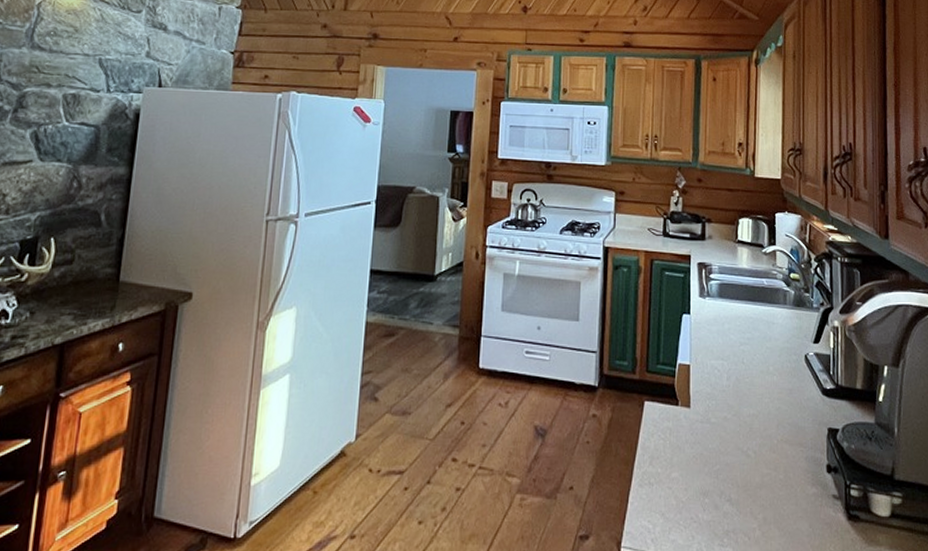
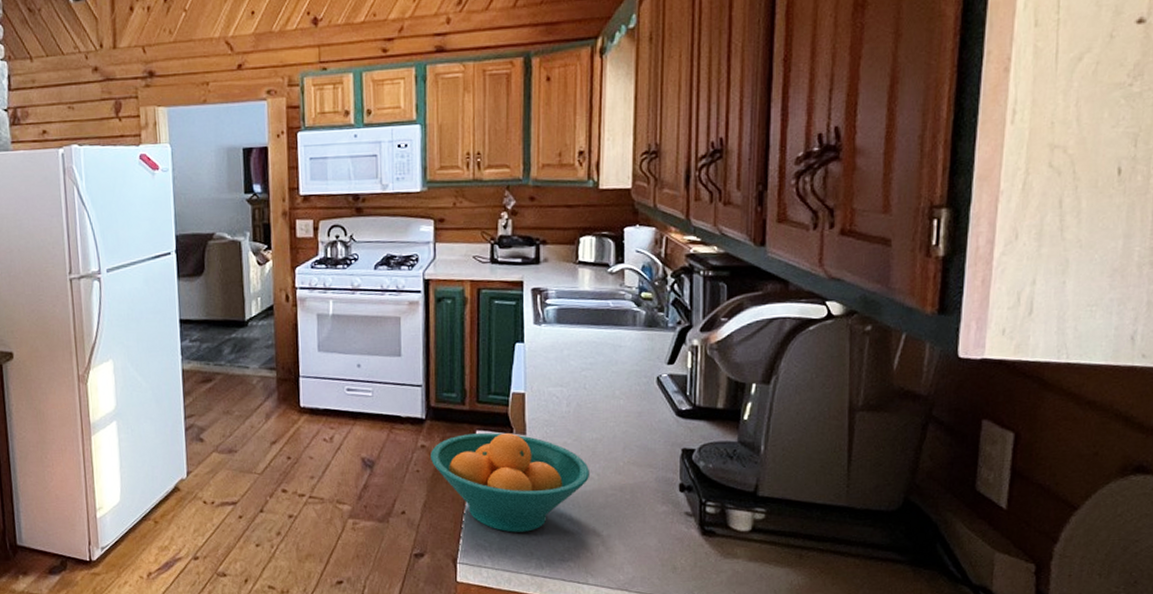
fruit bowl: none [601,404,747,513] -> present [430,432,589,533]

